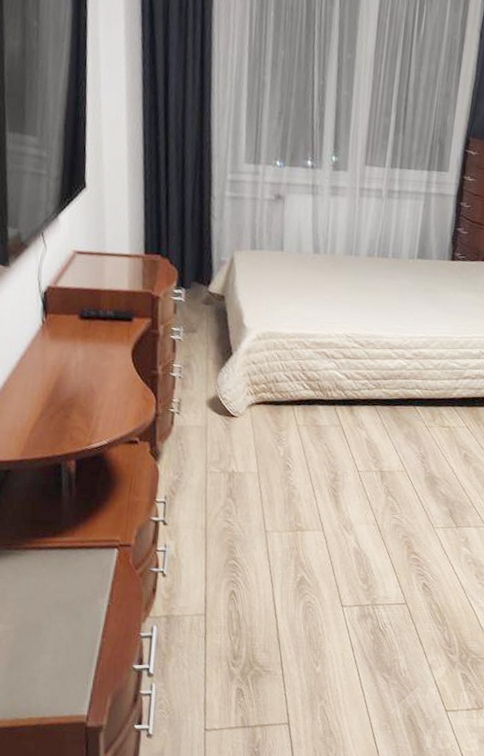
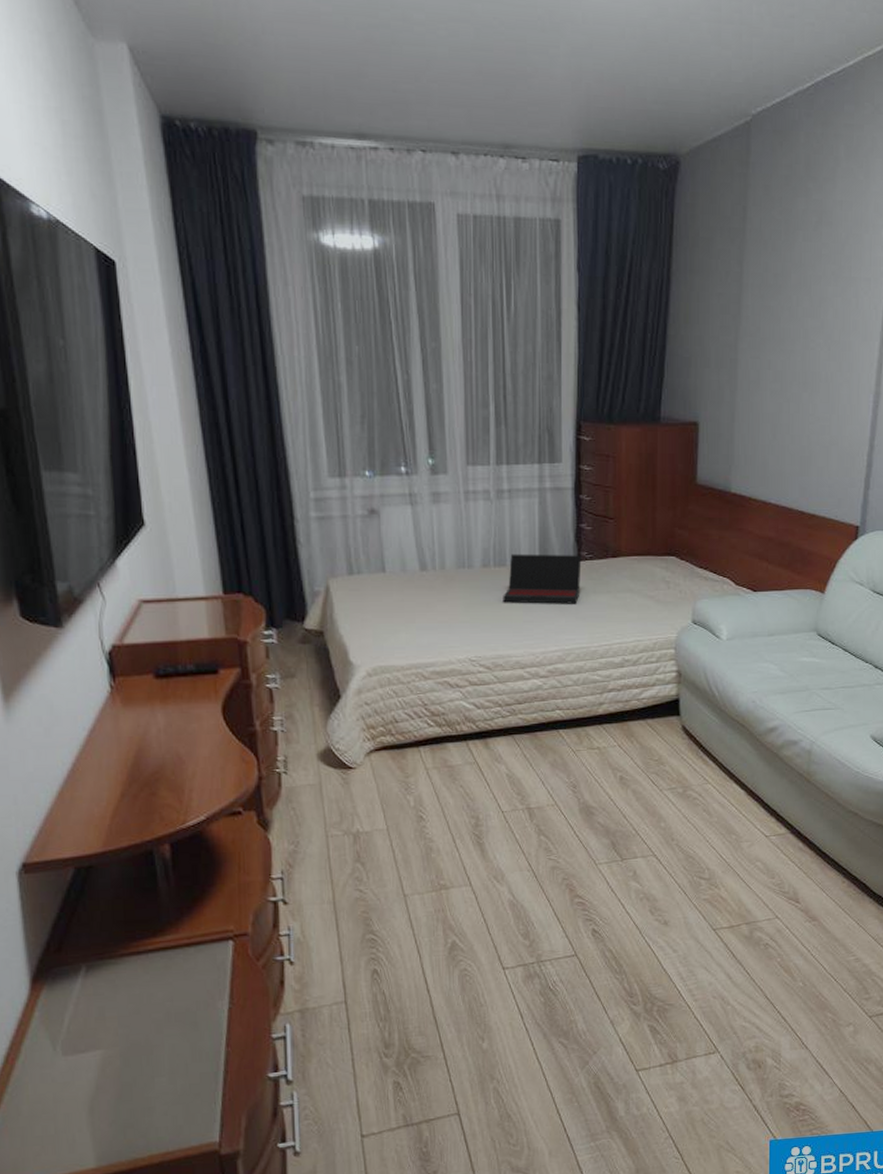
laptop: none [381,247,455,298] -> present [503,554,582,604]

